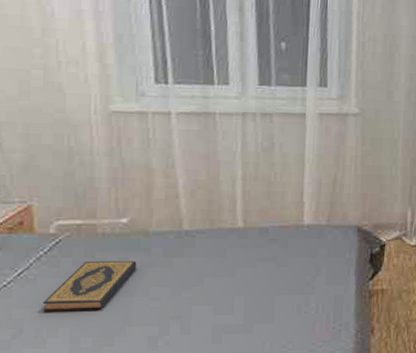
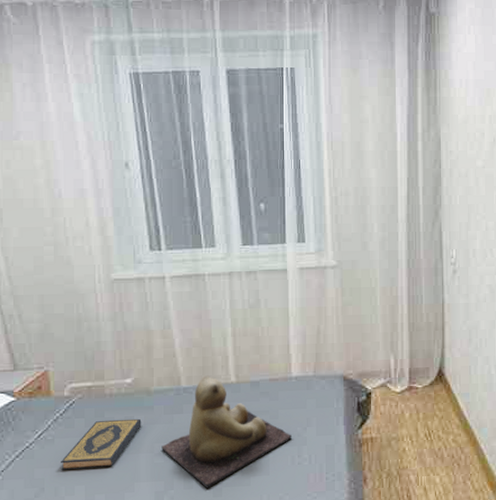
teddy bear: none [158,219,300,334] -> present [161,375,292,488]

